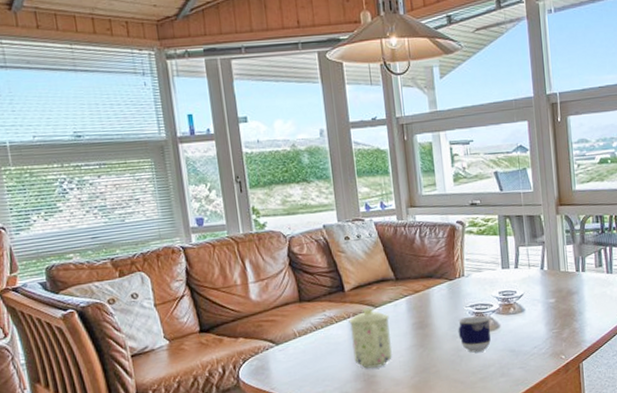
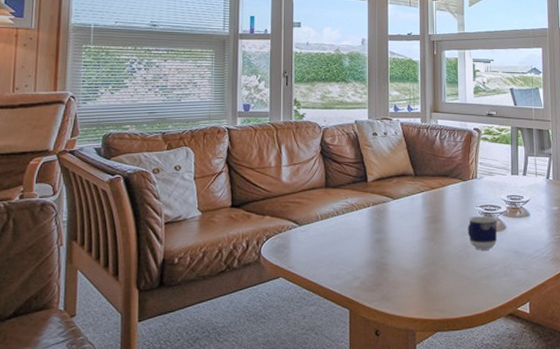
mug: present [348,307,393,369] -> none [368,199,406,257]

